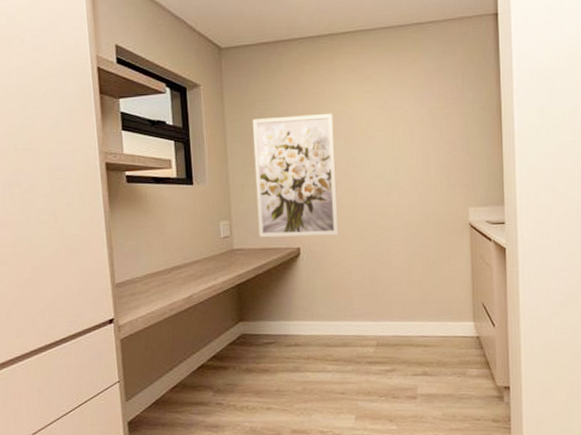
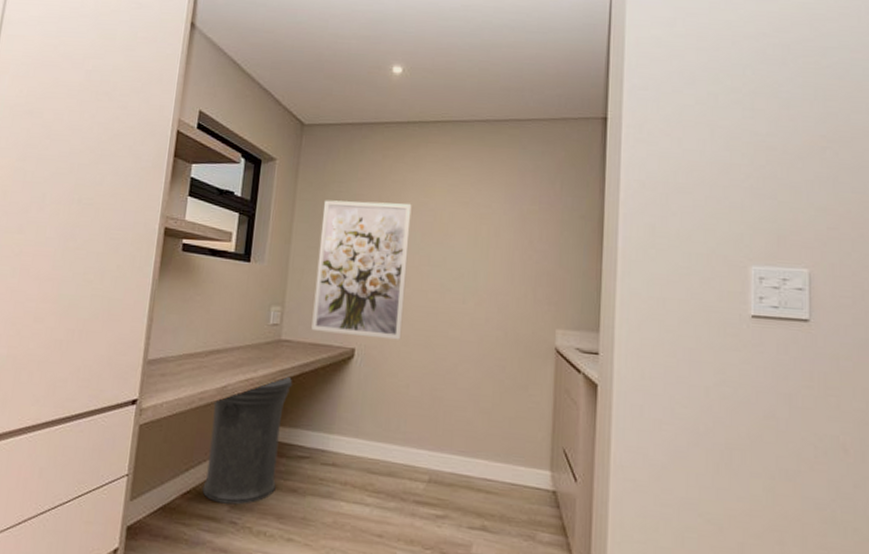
trash can: none [183,278,251,391] -> present [202,374,293,505]

